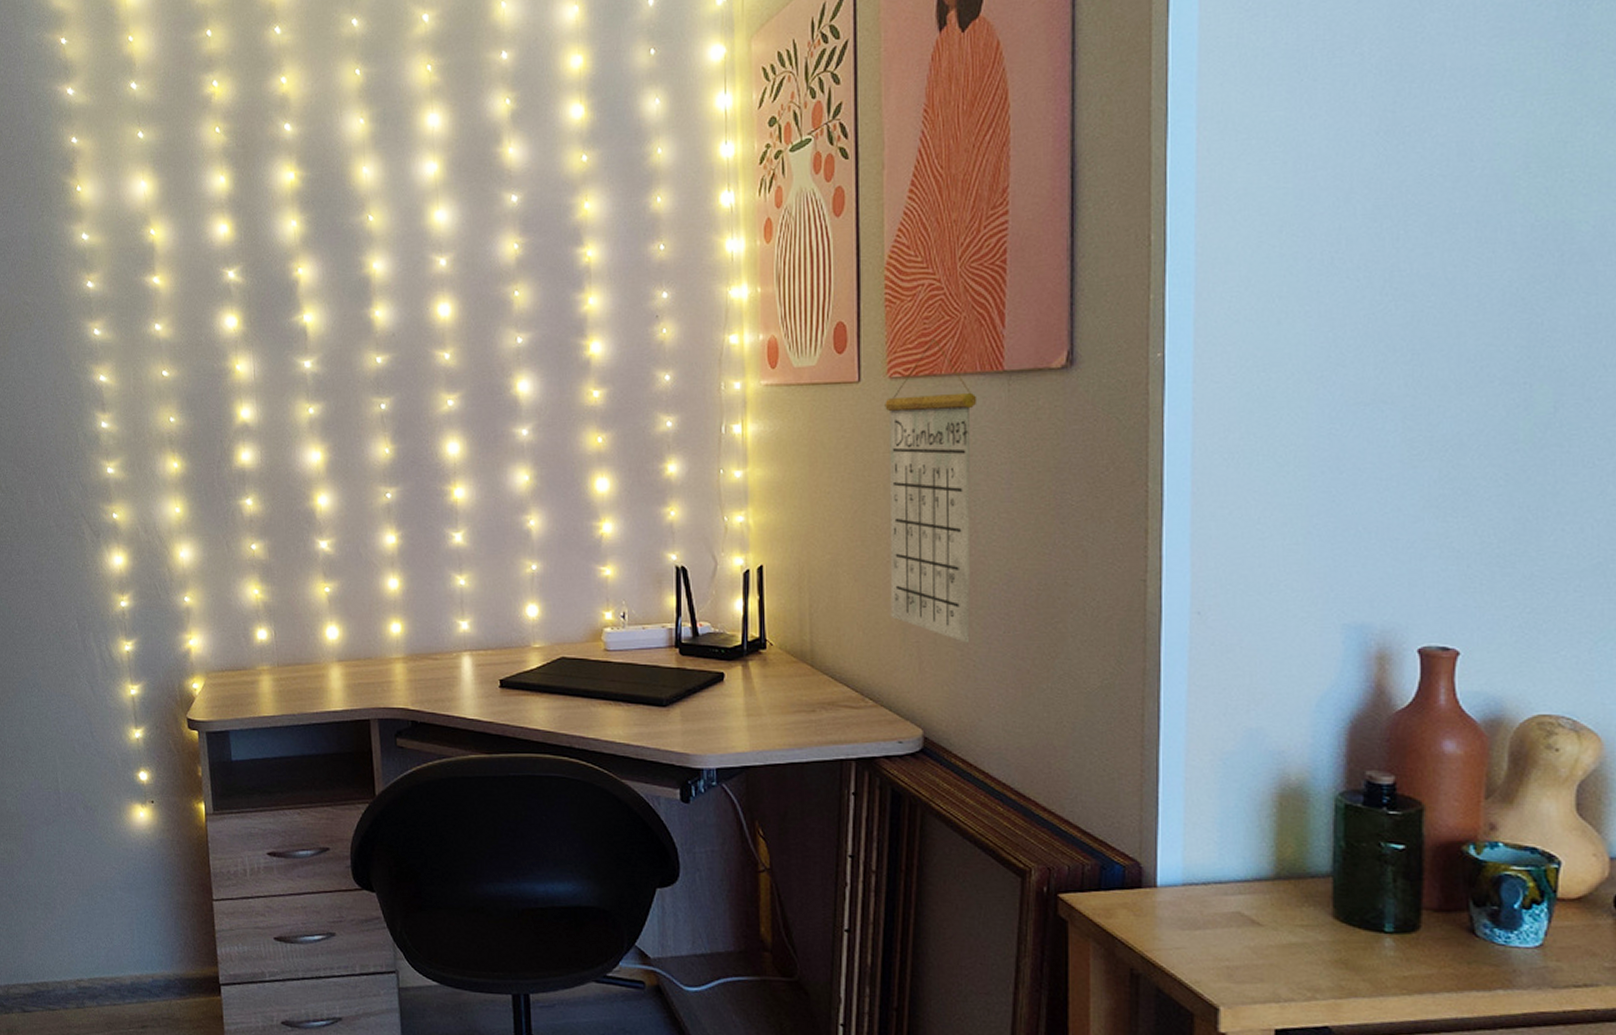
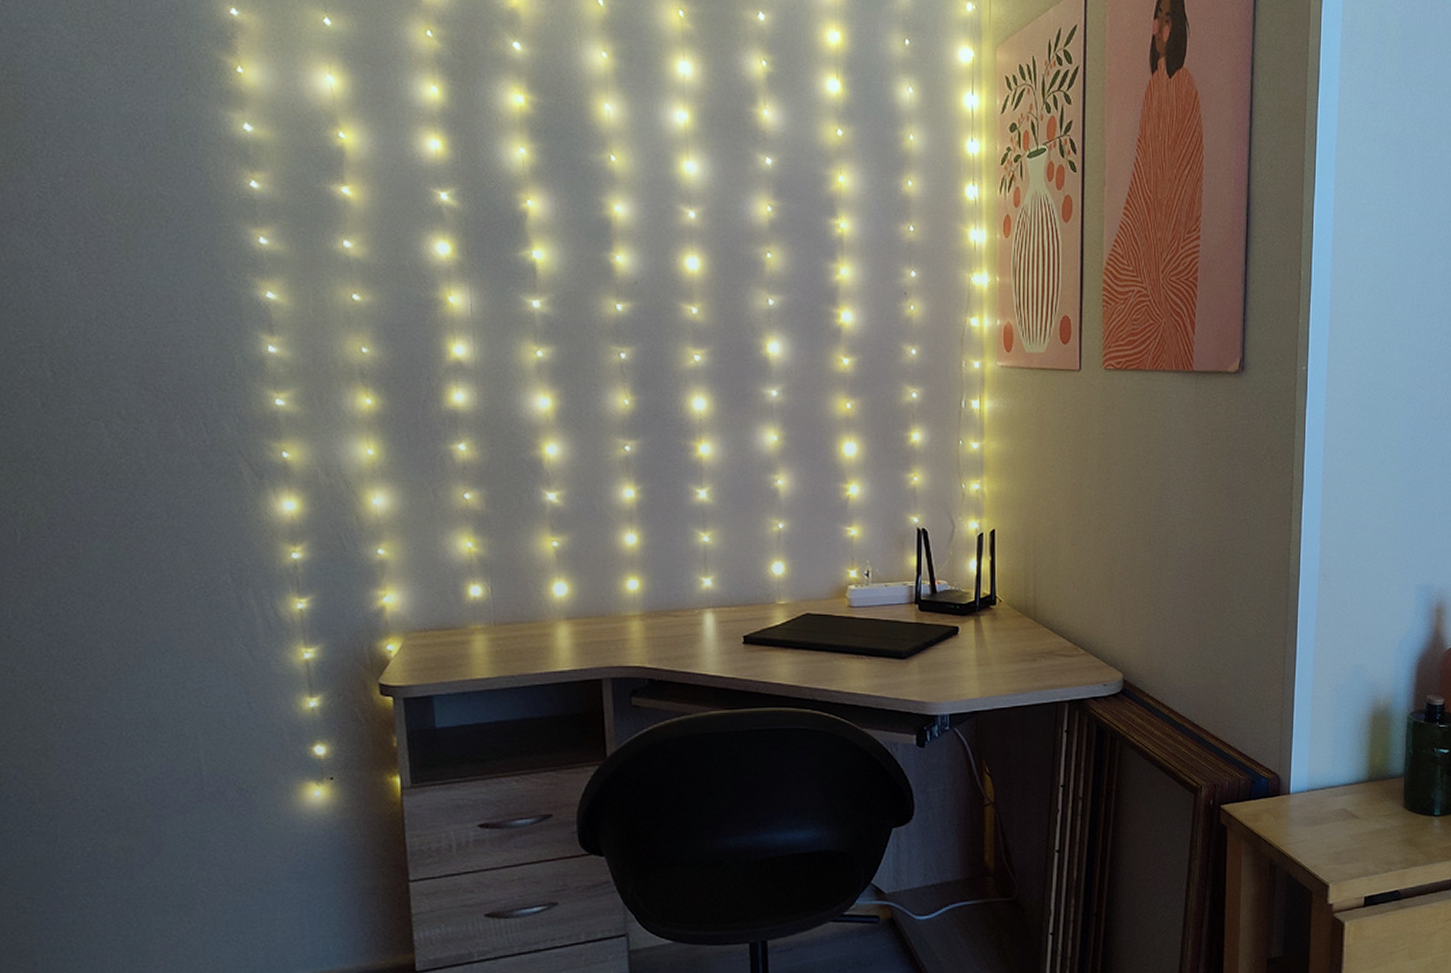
calendar: present [885,338,978,643] -> none [1100,338,1173,599]

